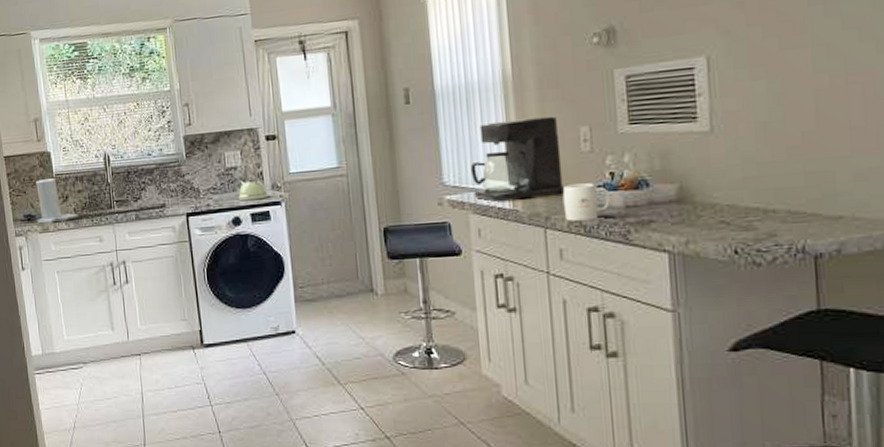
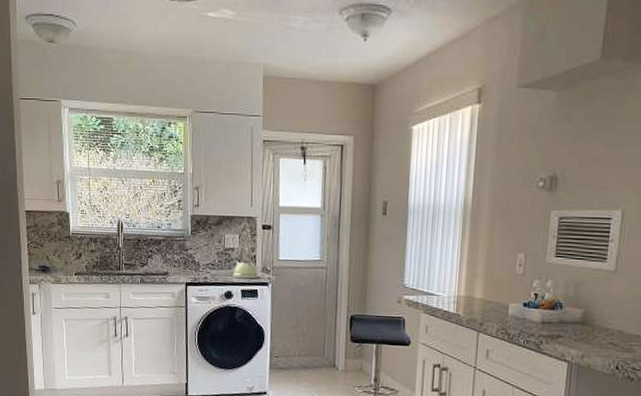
paper towel: present [36,178,79,224] -> none [51,236,89,276]
coffee maker: present [470,116,565,203] -> none [427,240,502,307]
mug: present [562,183,612,222] -> none [494,299,533,331]

